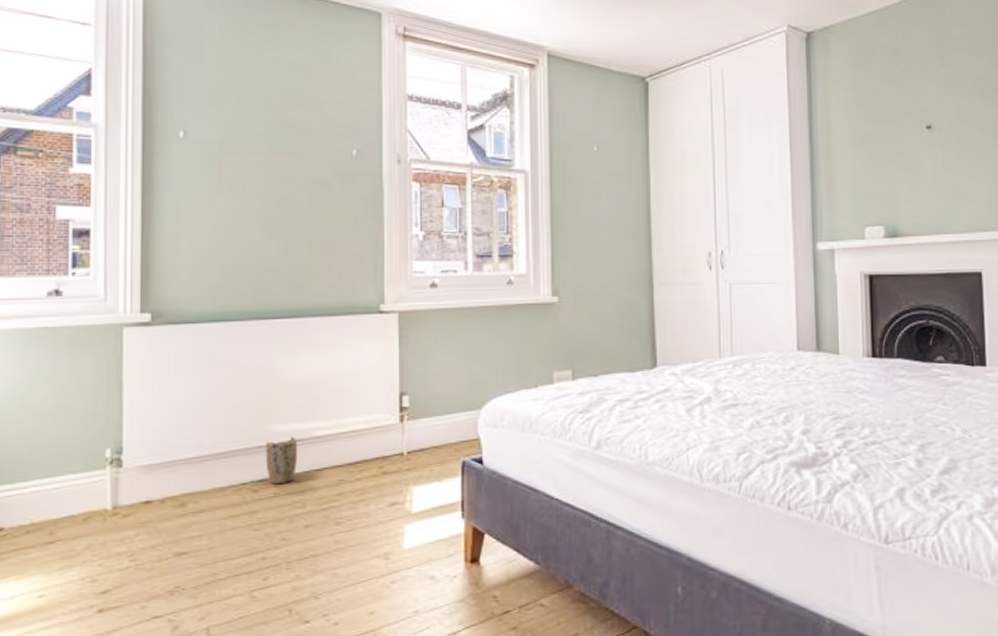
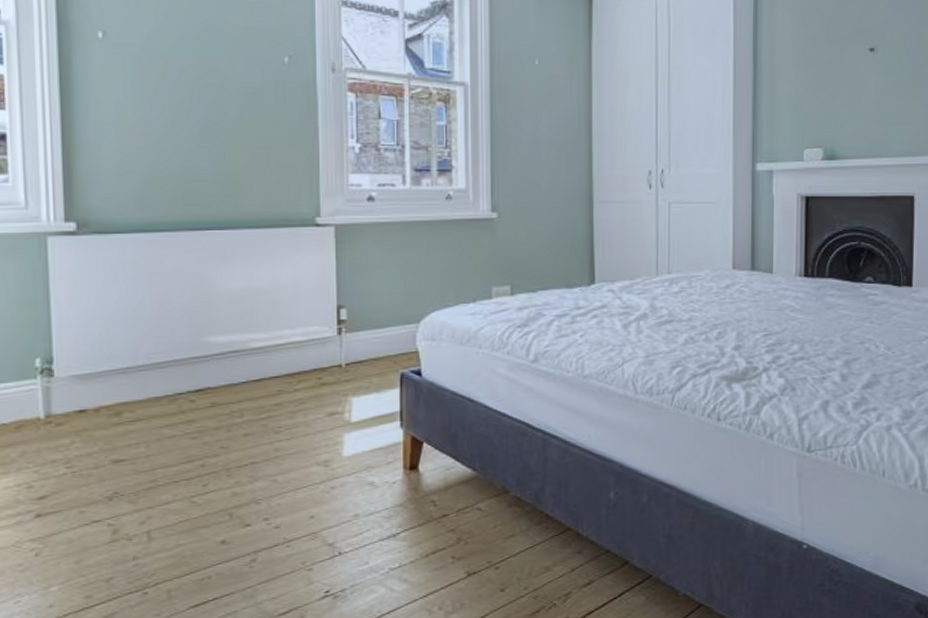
plant pot: present [265,436,298,485] -> none [201,347,235,395]

